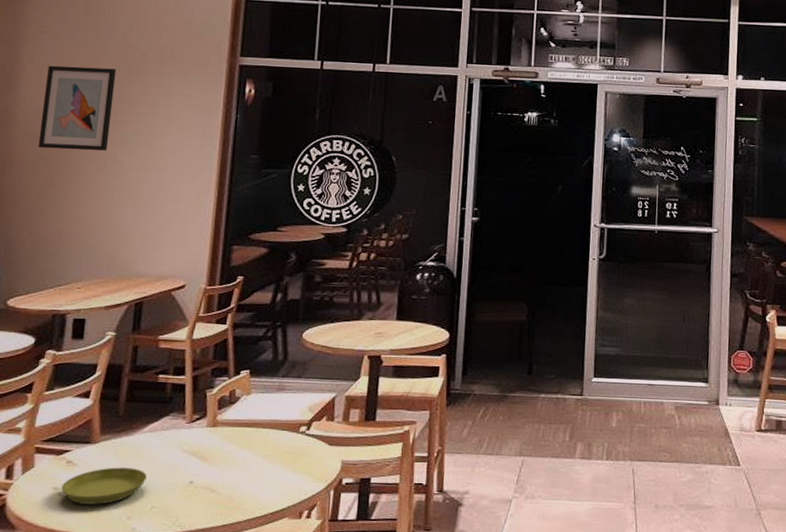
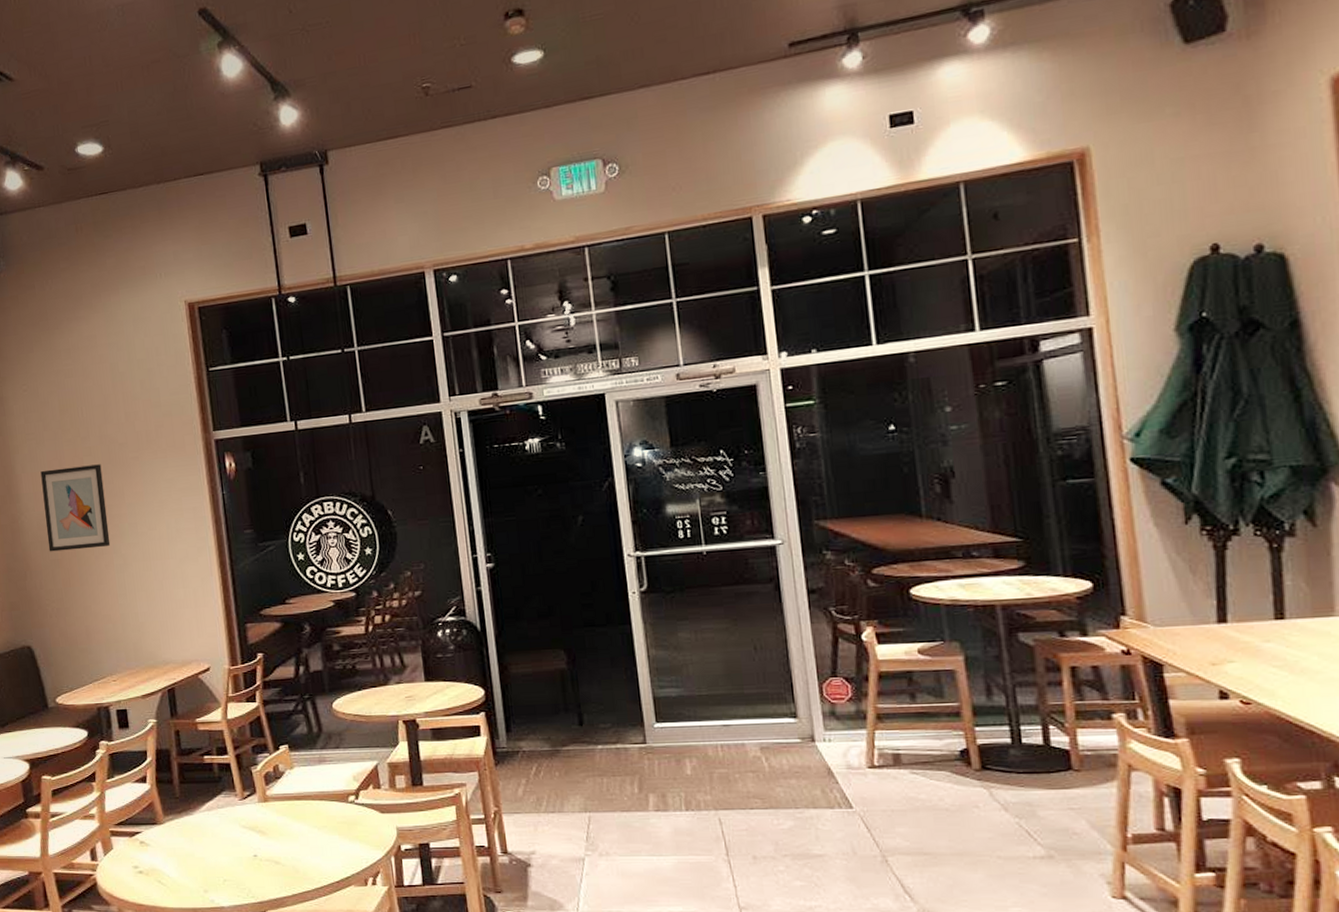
saucer: present [61,467,147,505] -> none [140,845,214,880]

